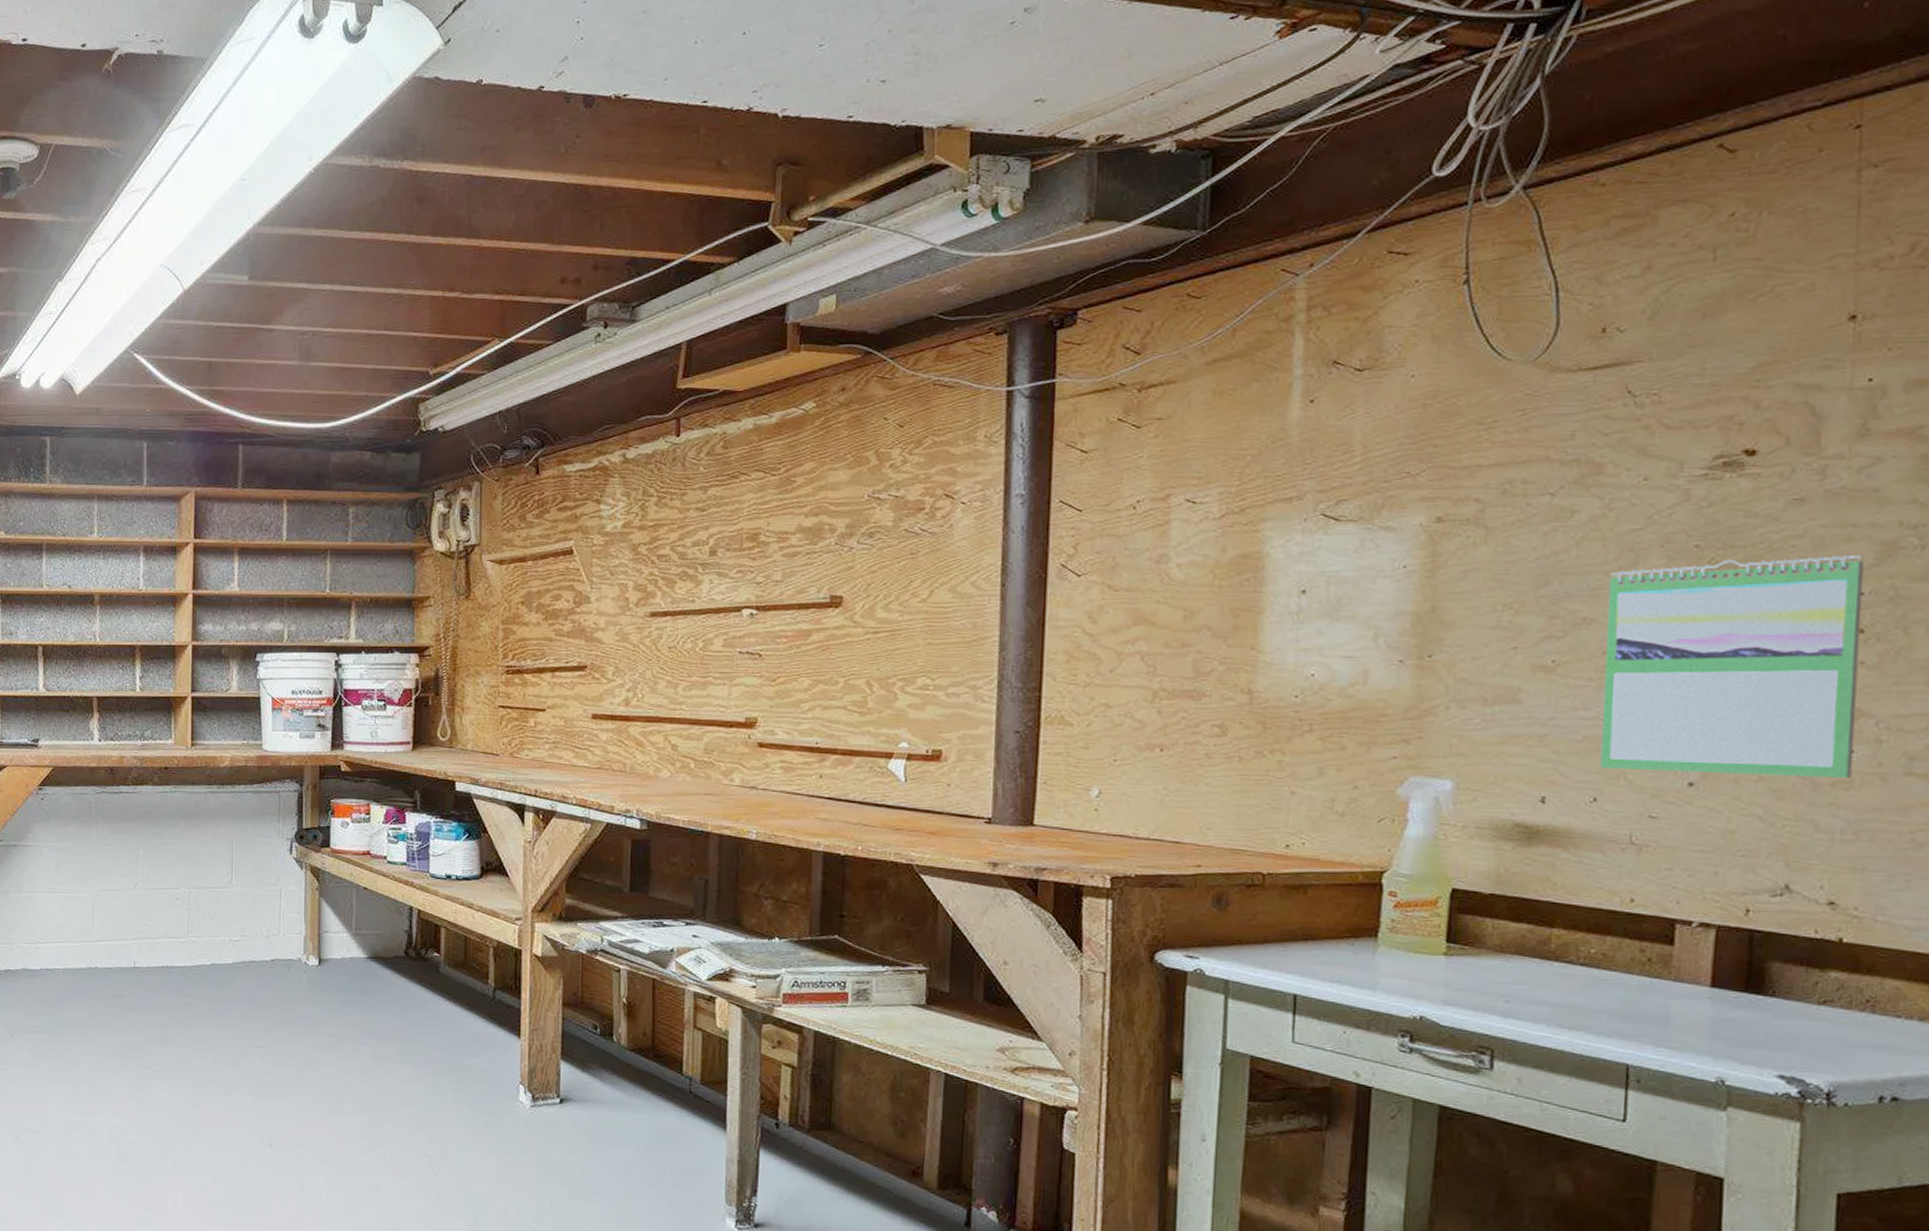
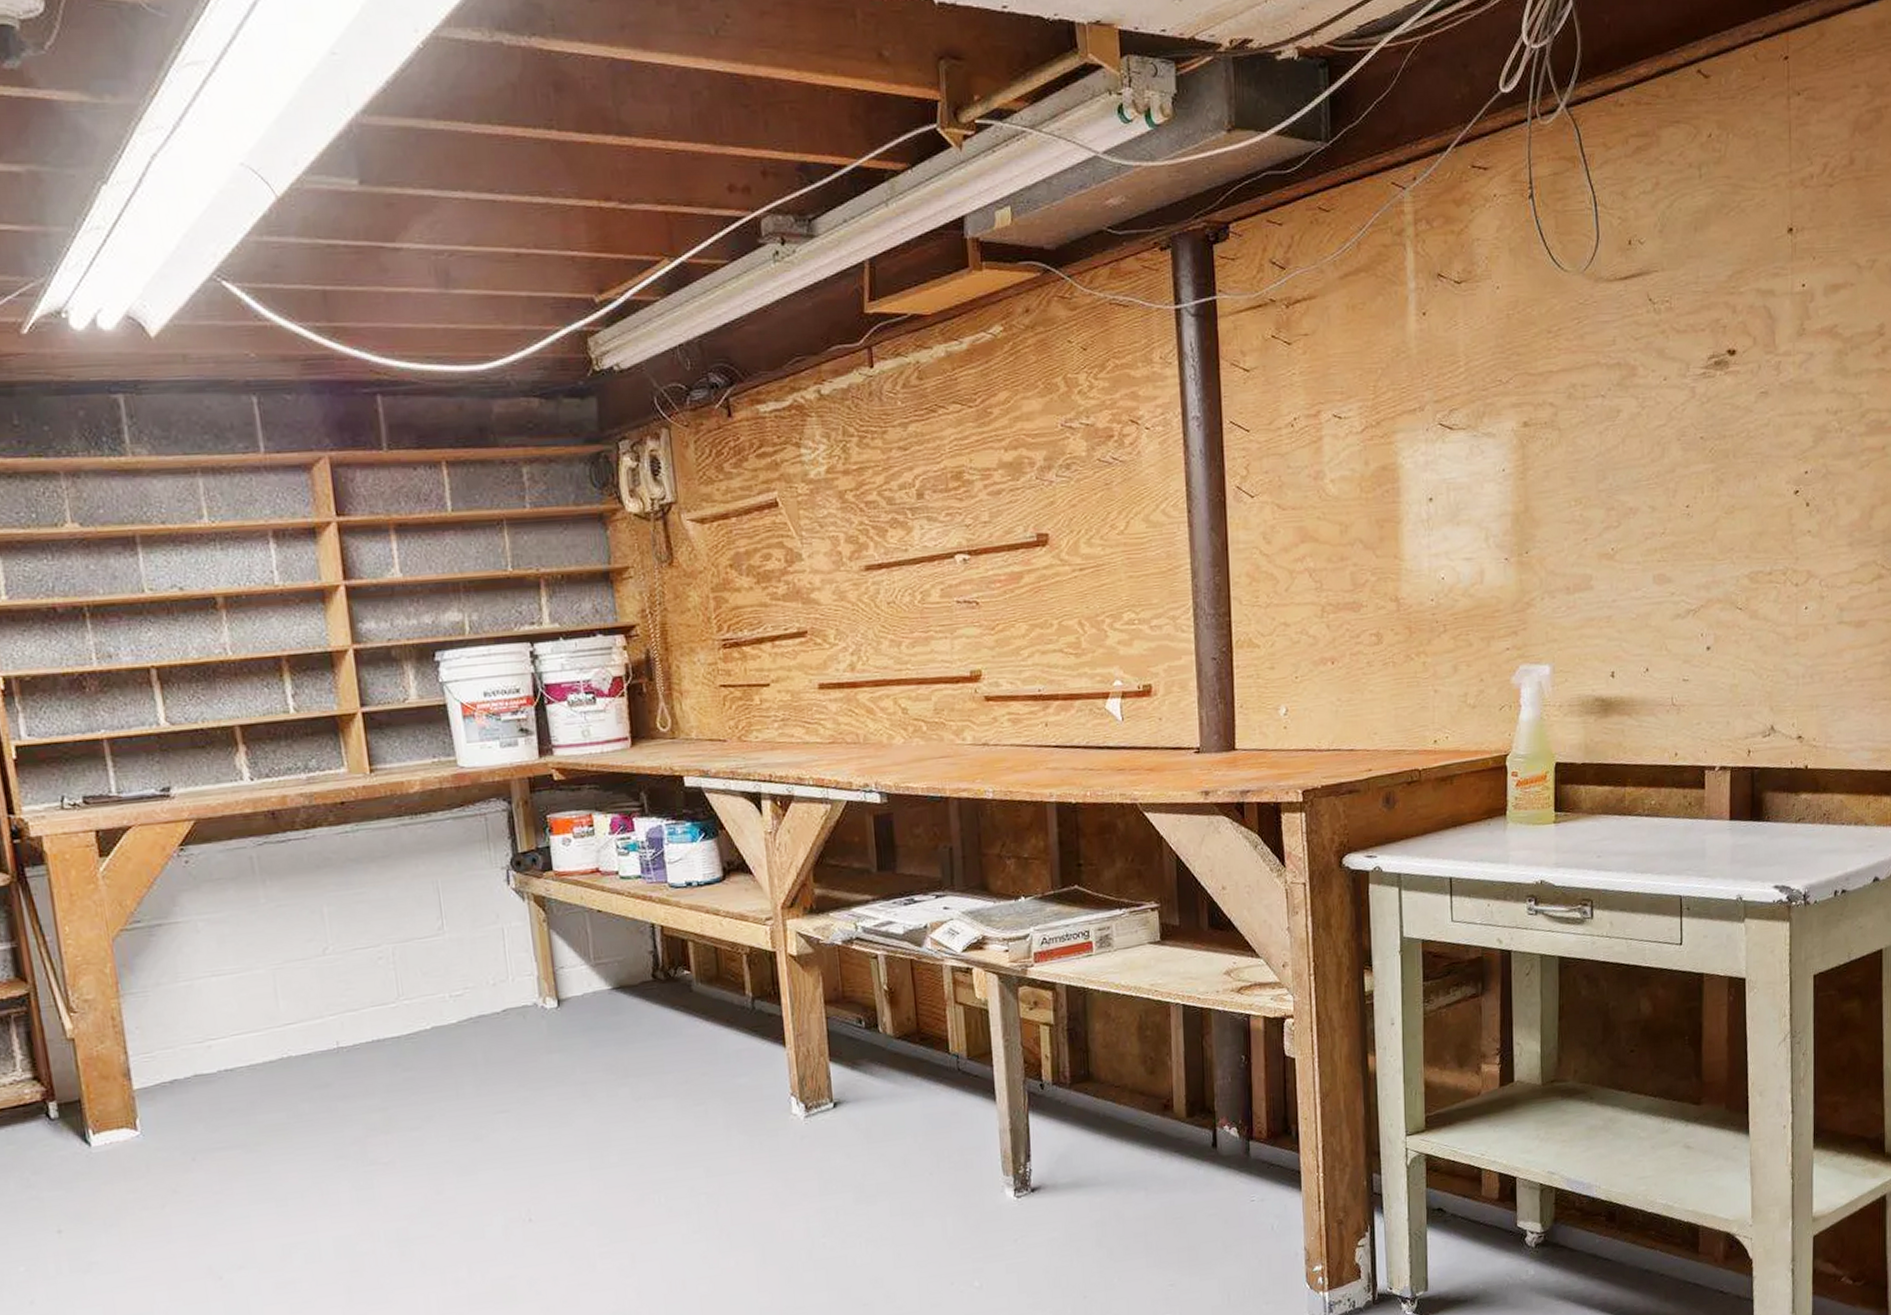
calendar: present [1600,554,1864,779] -> none [1646,438,1808,641]

